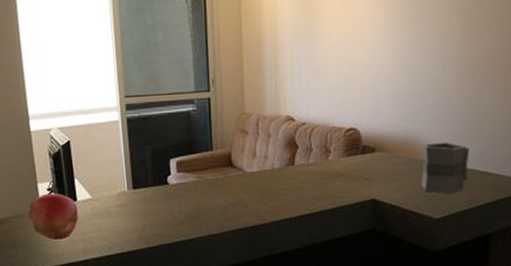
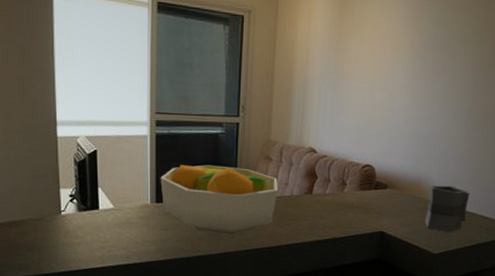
apple: present [27,193,79,241] -> none [47,199,100,246]
fruit bowl: none [135,144,258,216] -> present [160,165,279,235]

